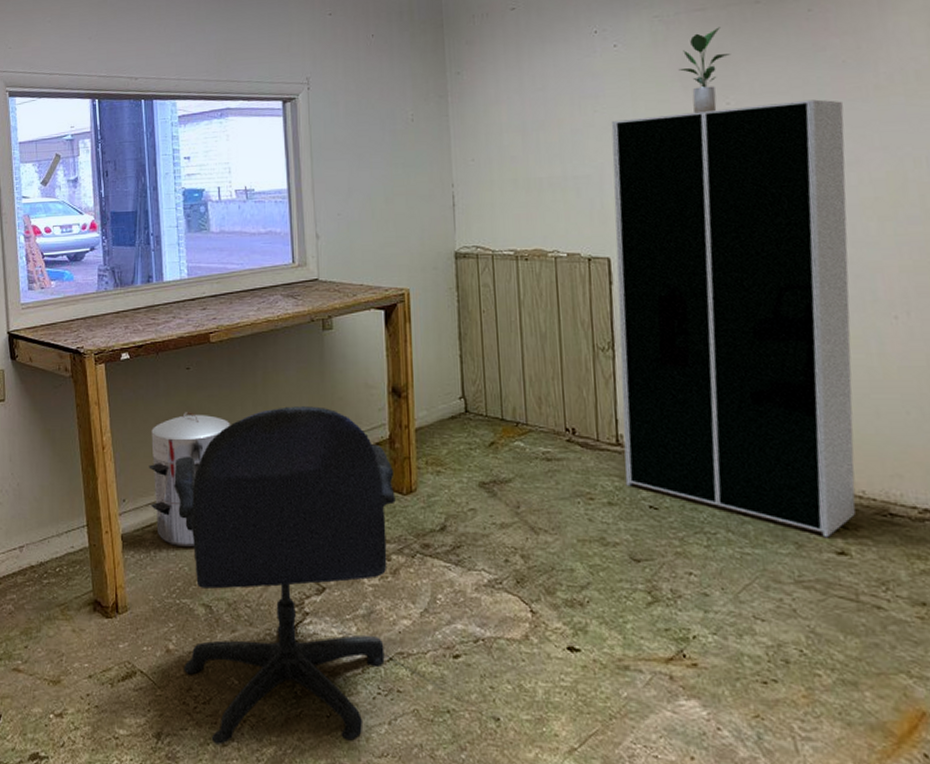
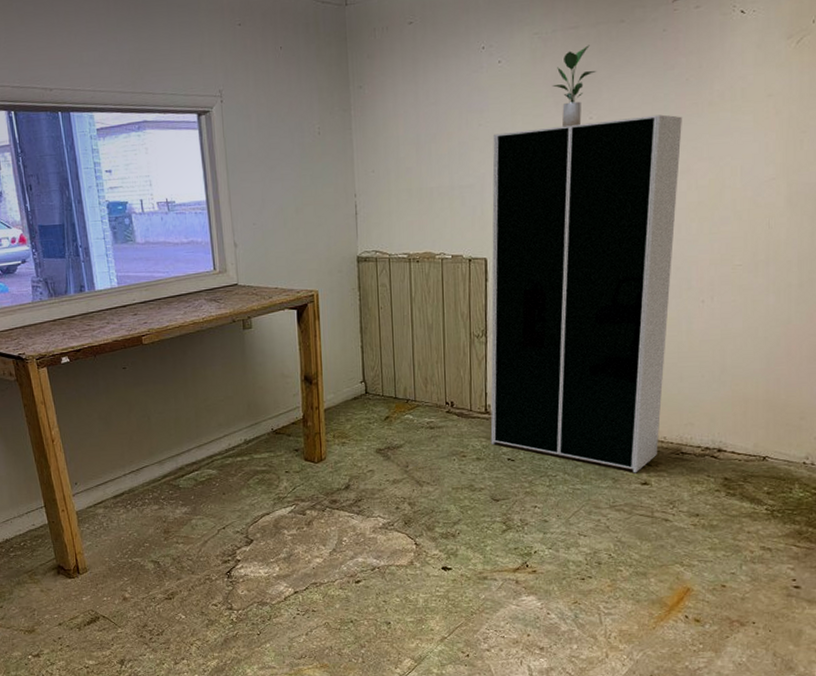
waste bin: present [148,412,231,547] -> none [95,406,167,517]
office chair: present [174,406,396,745] -> none [119,395,309,663]

